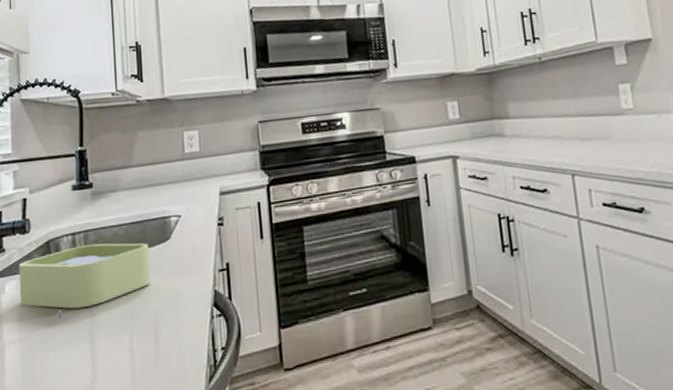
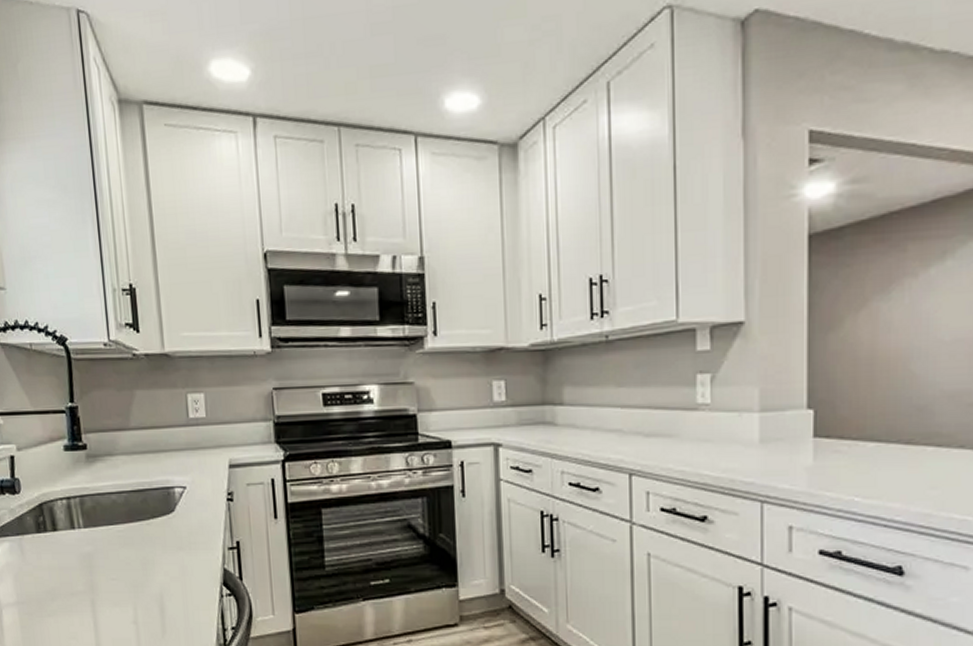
soap dish: present [18,243,150,318] -> none [10,510,154,585]

